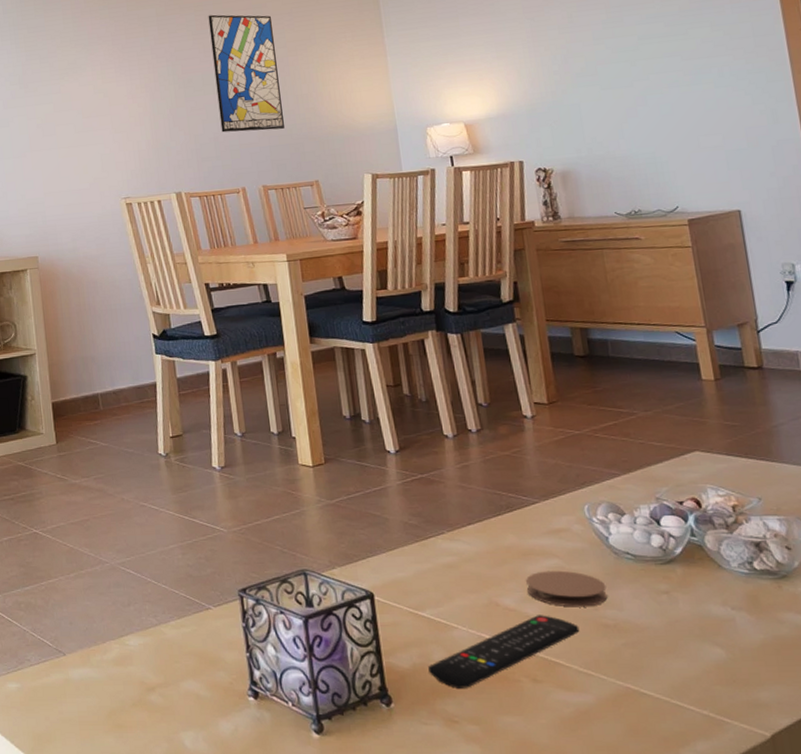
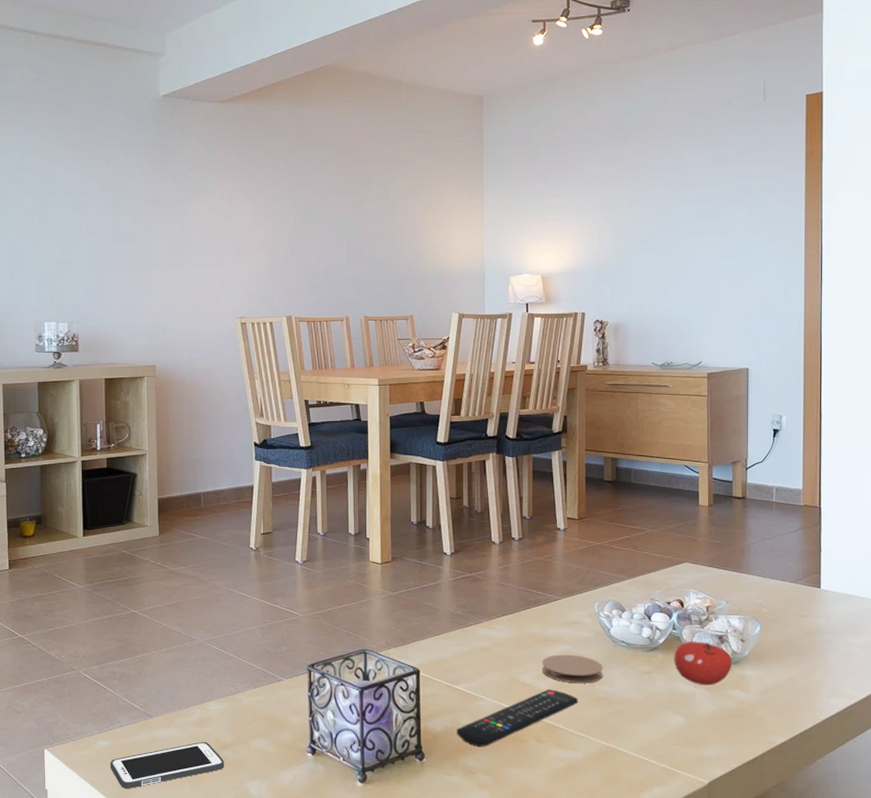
cell phone: none [21,683,153,740] -> present [110,741,225,788]
wall art: present [208,14,284,133] -> none [331,154,389,266]
fruit: none [697,550,779,608] -> present [674,641,732,686]

